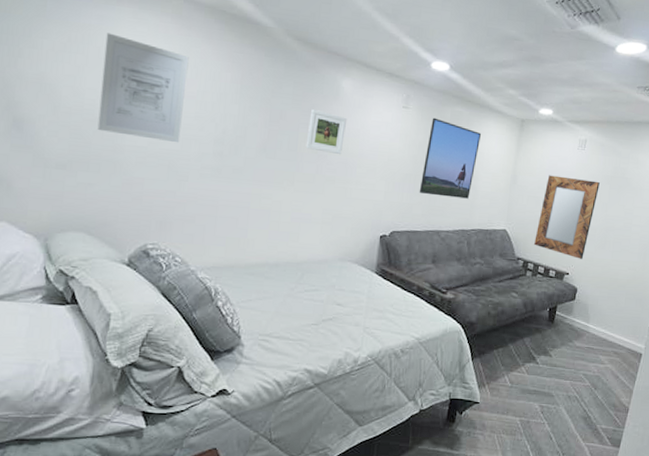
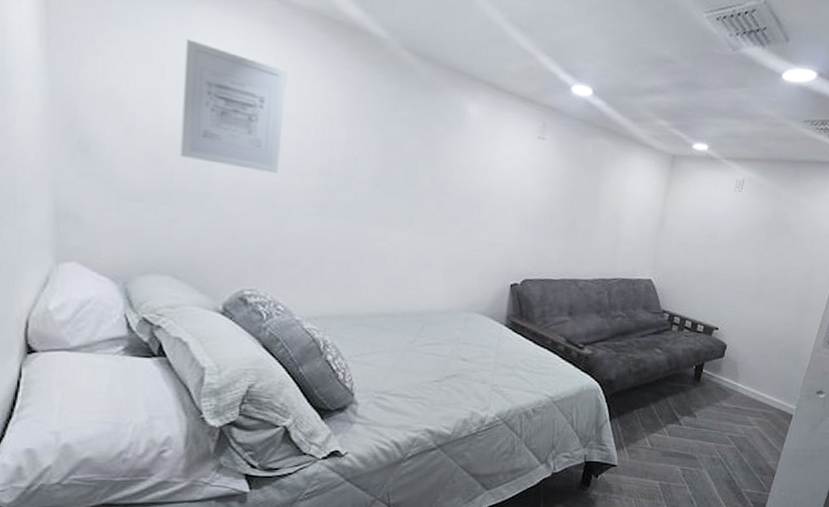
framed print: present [305,109,348,155] -> none [425,138,474,192]
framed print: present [419,117,482,199] -> none [555,150,627,244]
home mirror: present [534,175,600,259] -> none [681,219,757,313]

